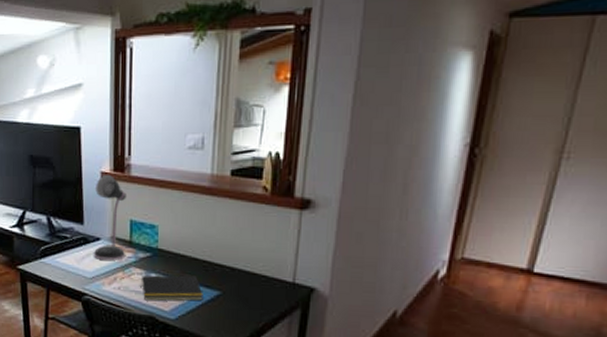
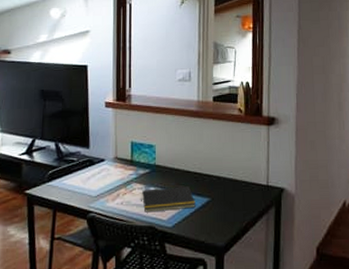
desk lamp: present [93,174,126,260] -> none [98,103,128,179]

